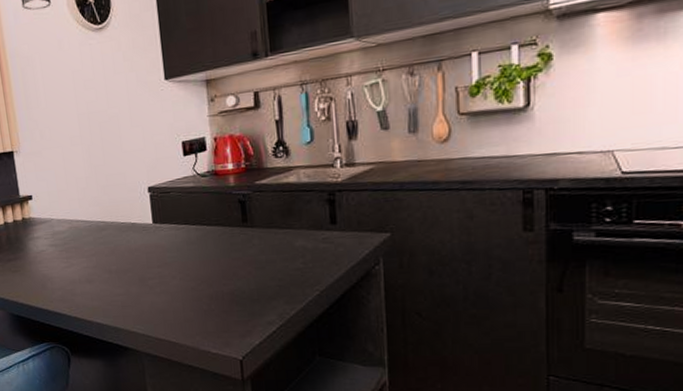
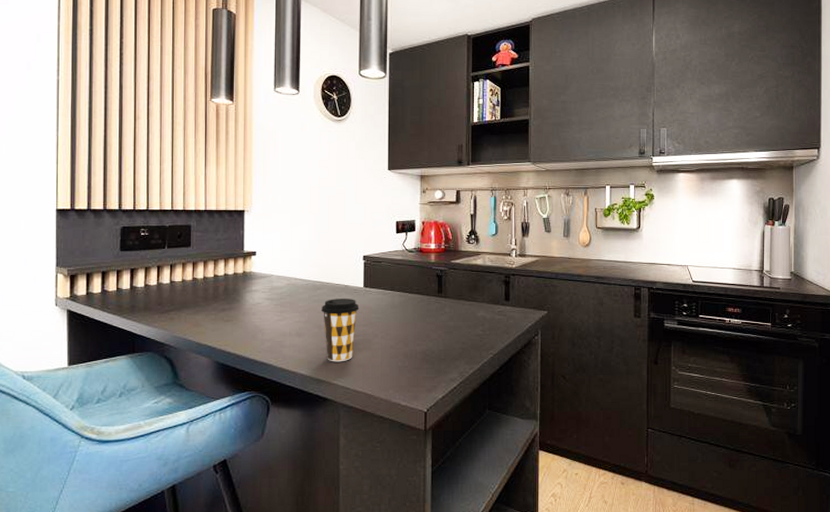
coffee cup: none [108,237,151,309] -> present [321,299,359,362]

